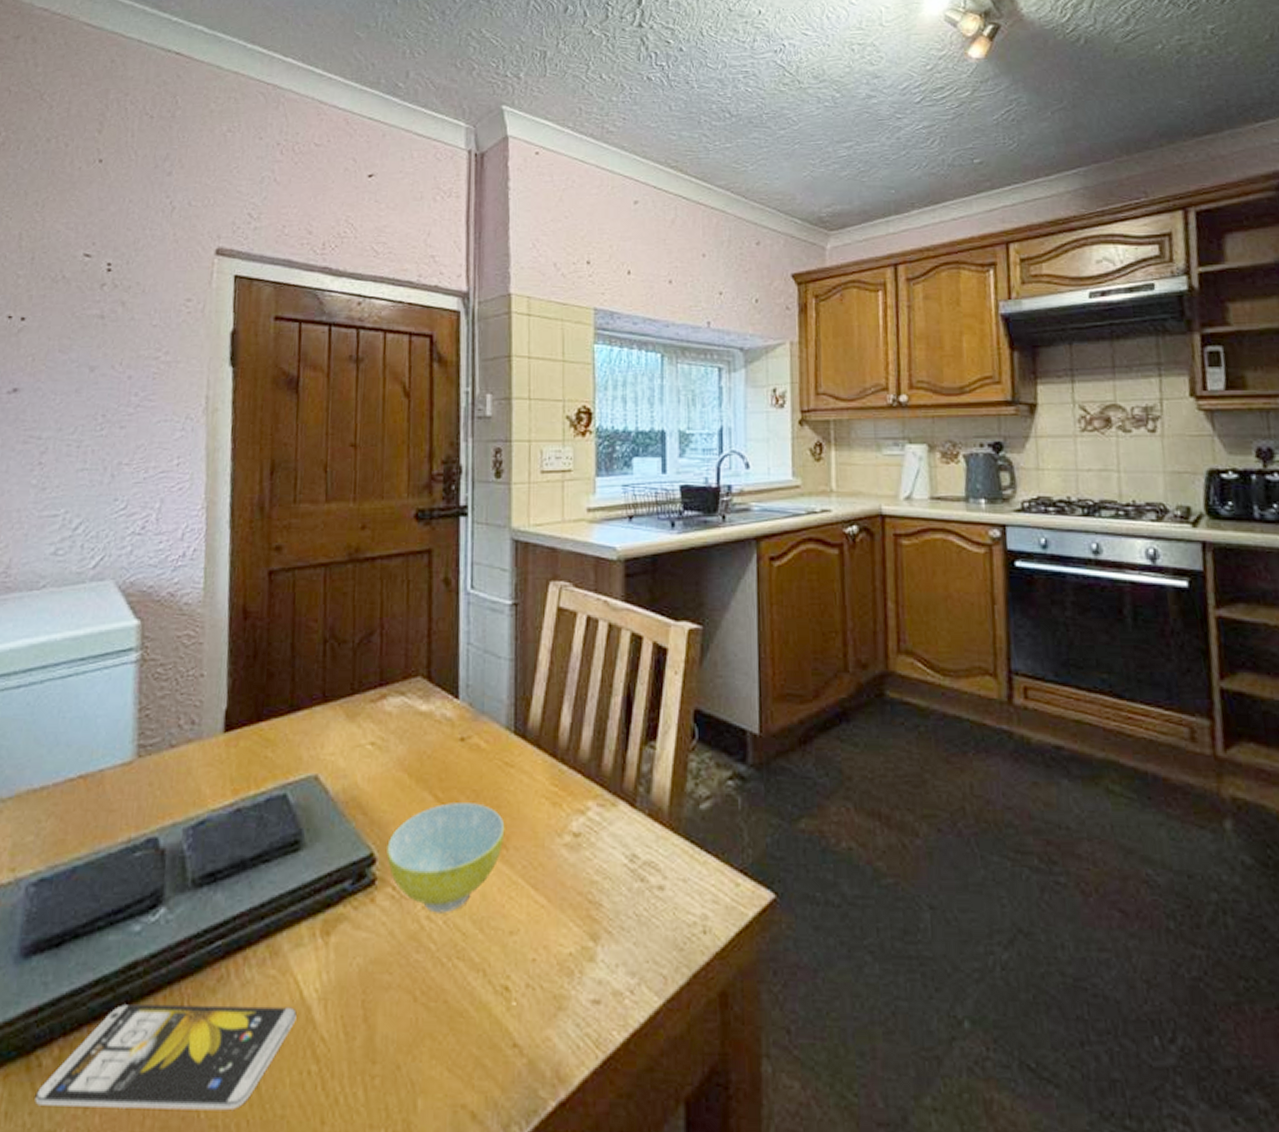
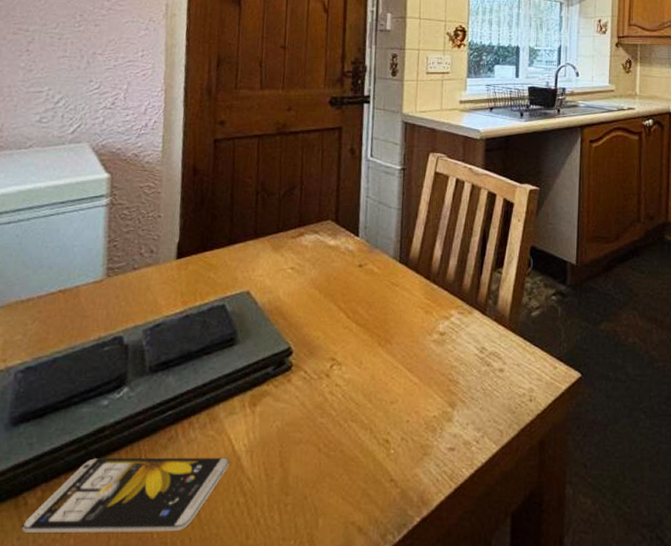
bowl: present [385,803,505,913] -> none [300,311,390,389]

